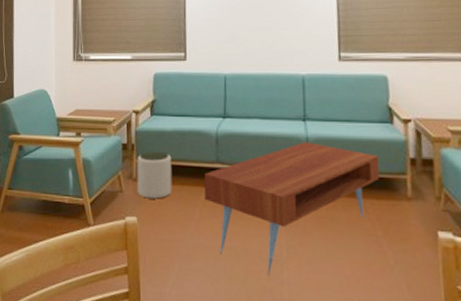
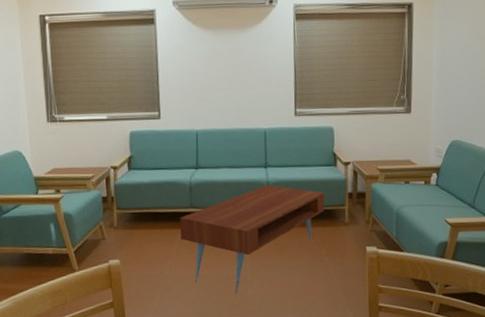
plant pot: present [137,151,172,199] -> none [117,201,151,243]

